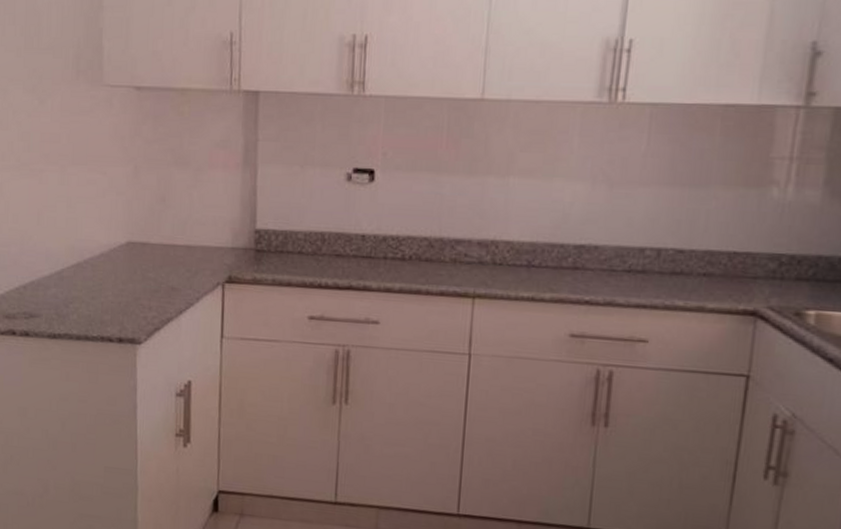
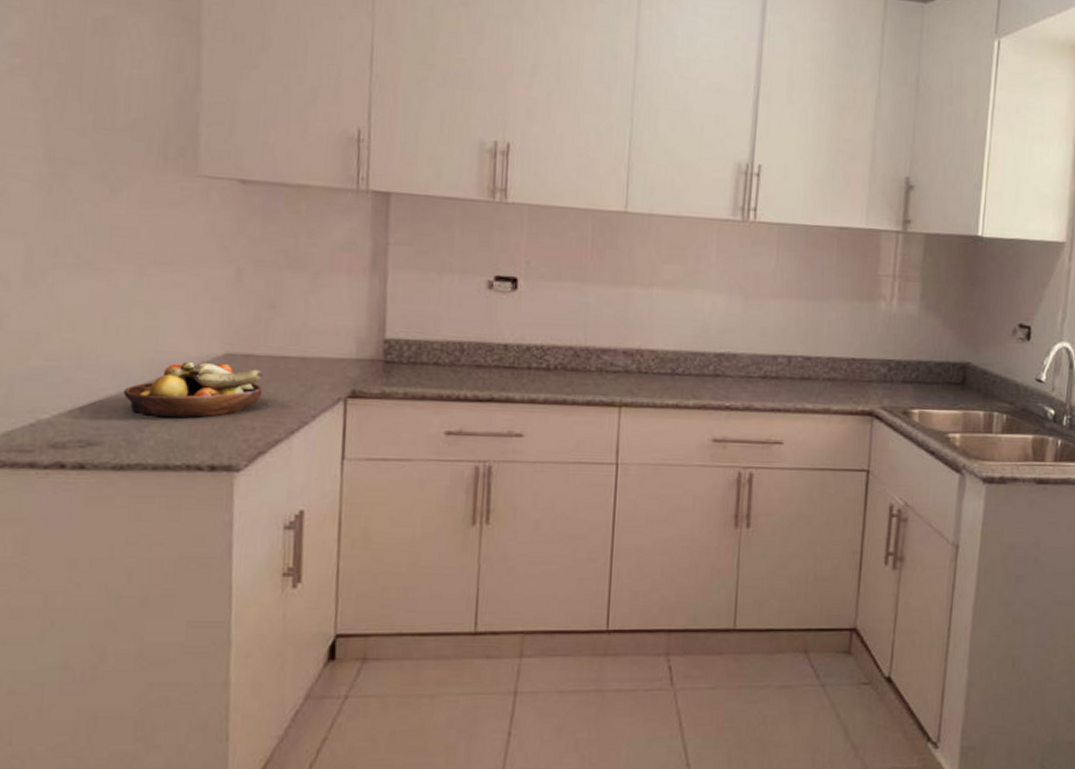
fruit bowl: none [54,248,158,297] -> present [124,361,264,418]

